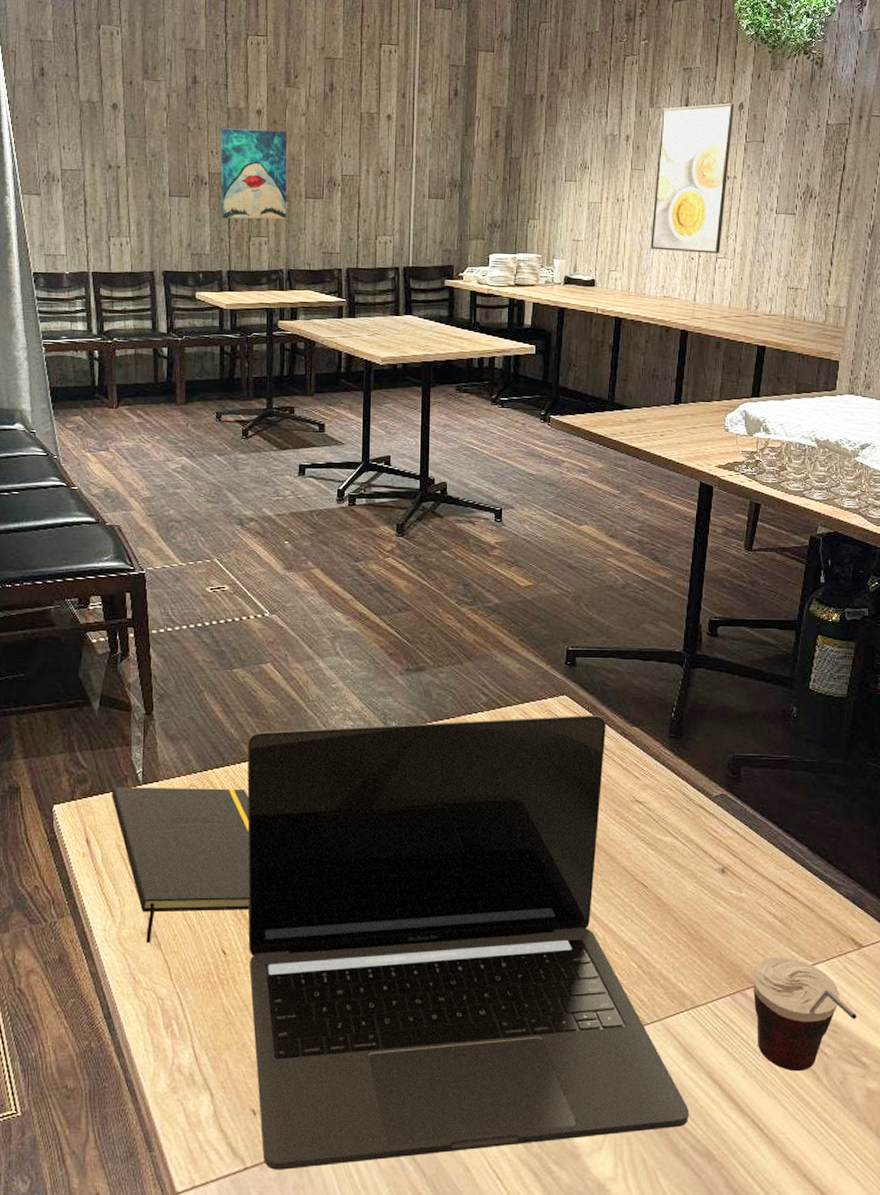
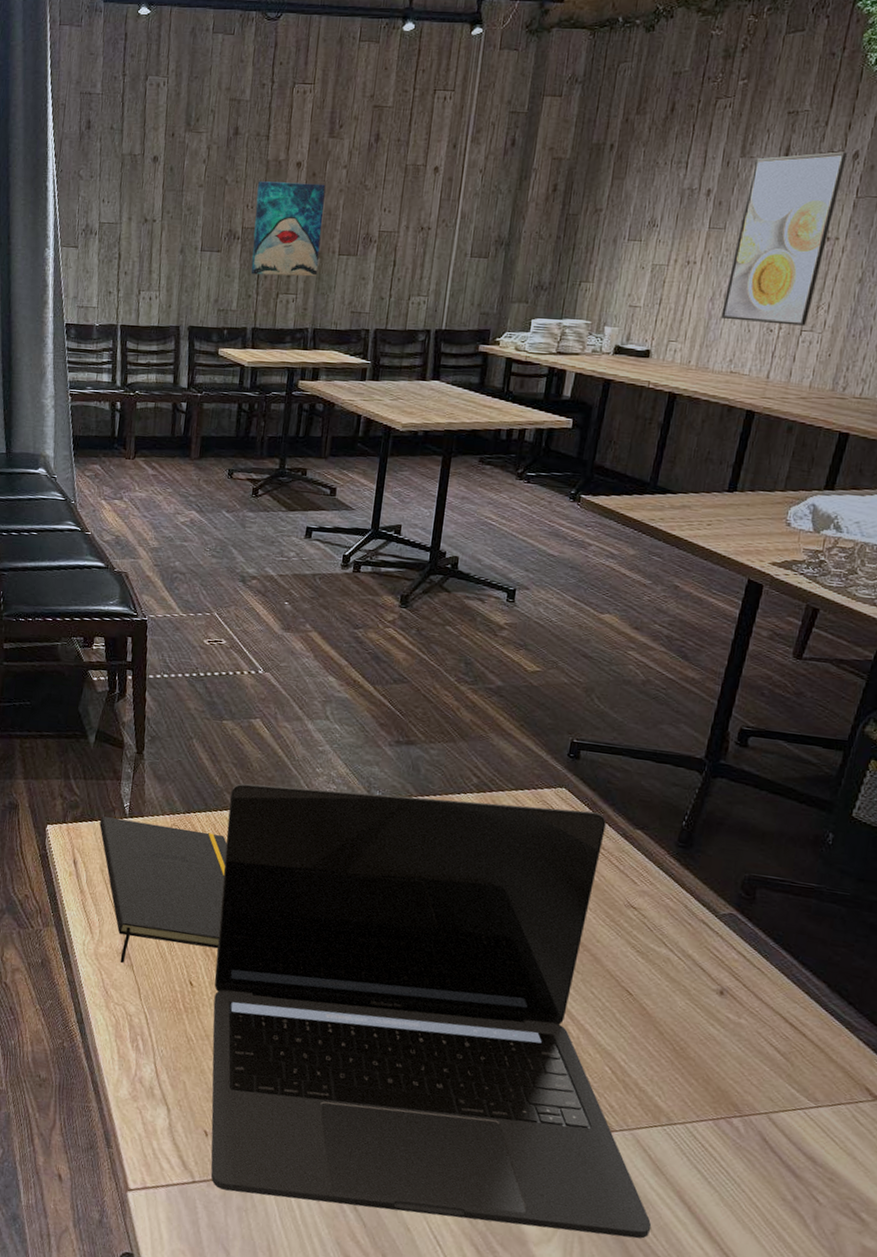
cup: present [752,958,857,1072] -> none [738,1090,862,1213]

